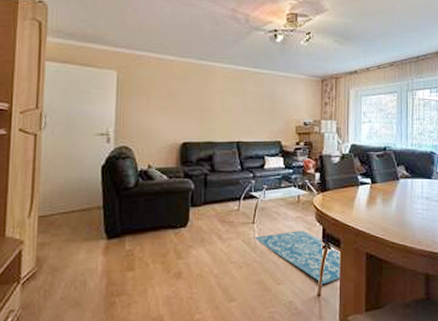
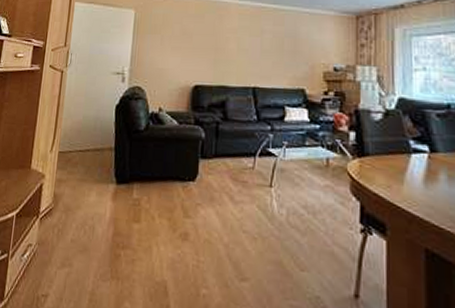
rug: present [254,231,340,285] -> none [272,203,386,283]

